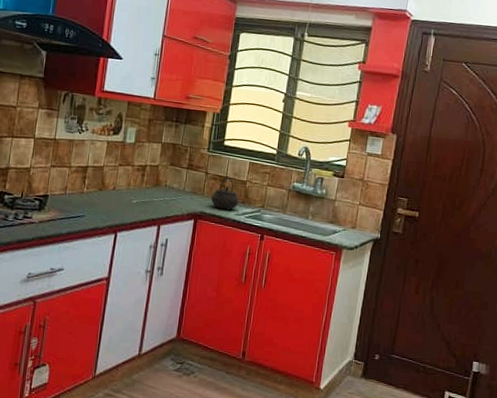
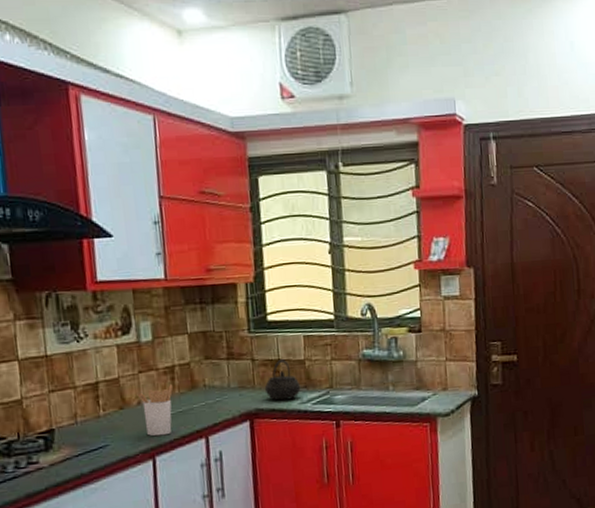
utensil holder: none [114,178,143,218] -> present [137,383,174,437]

